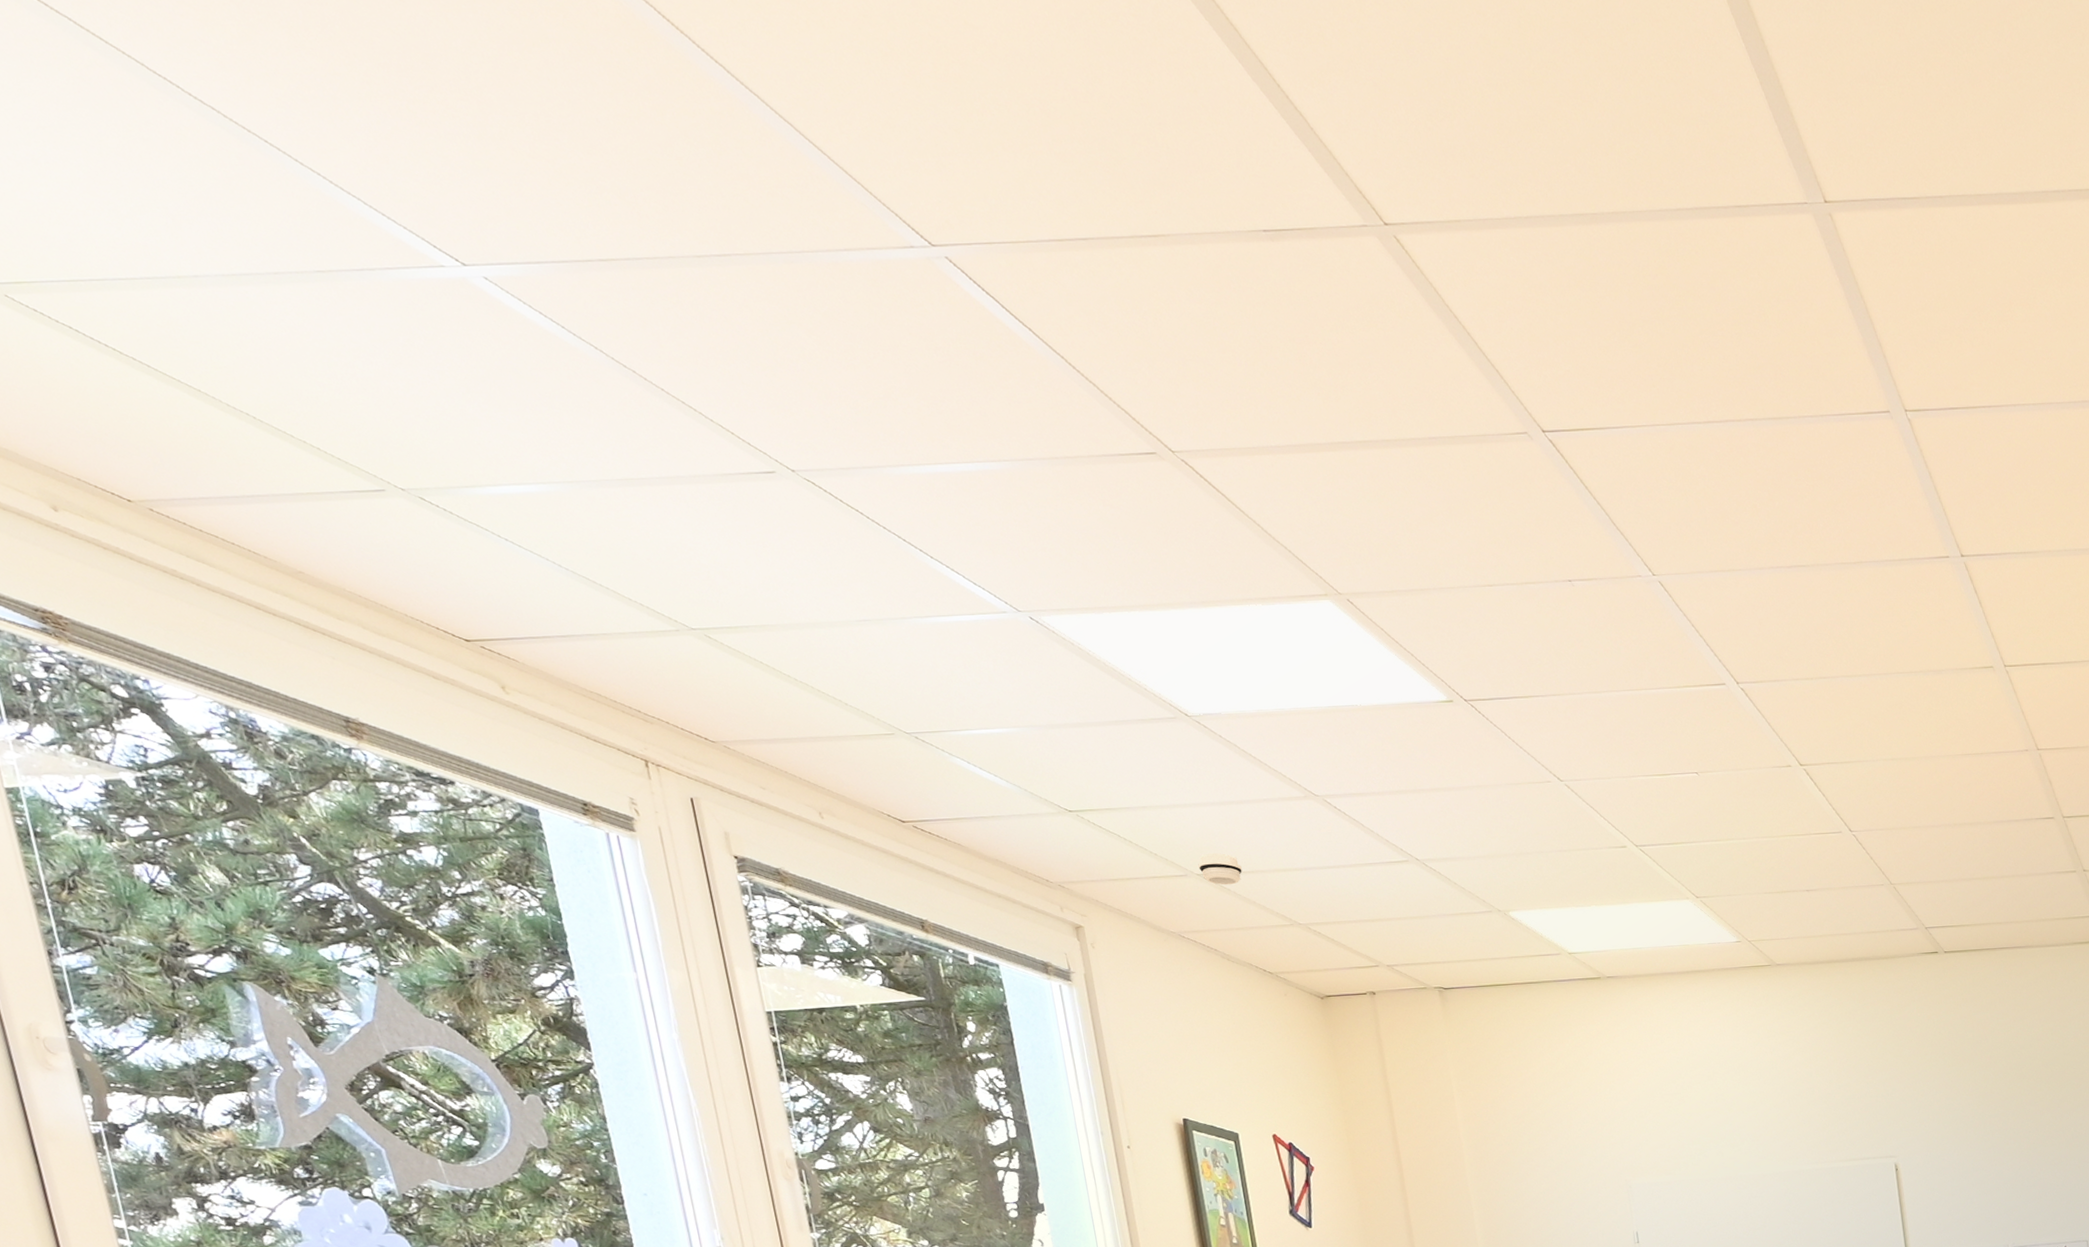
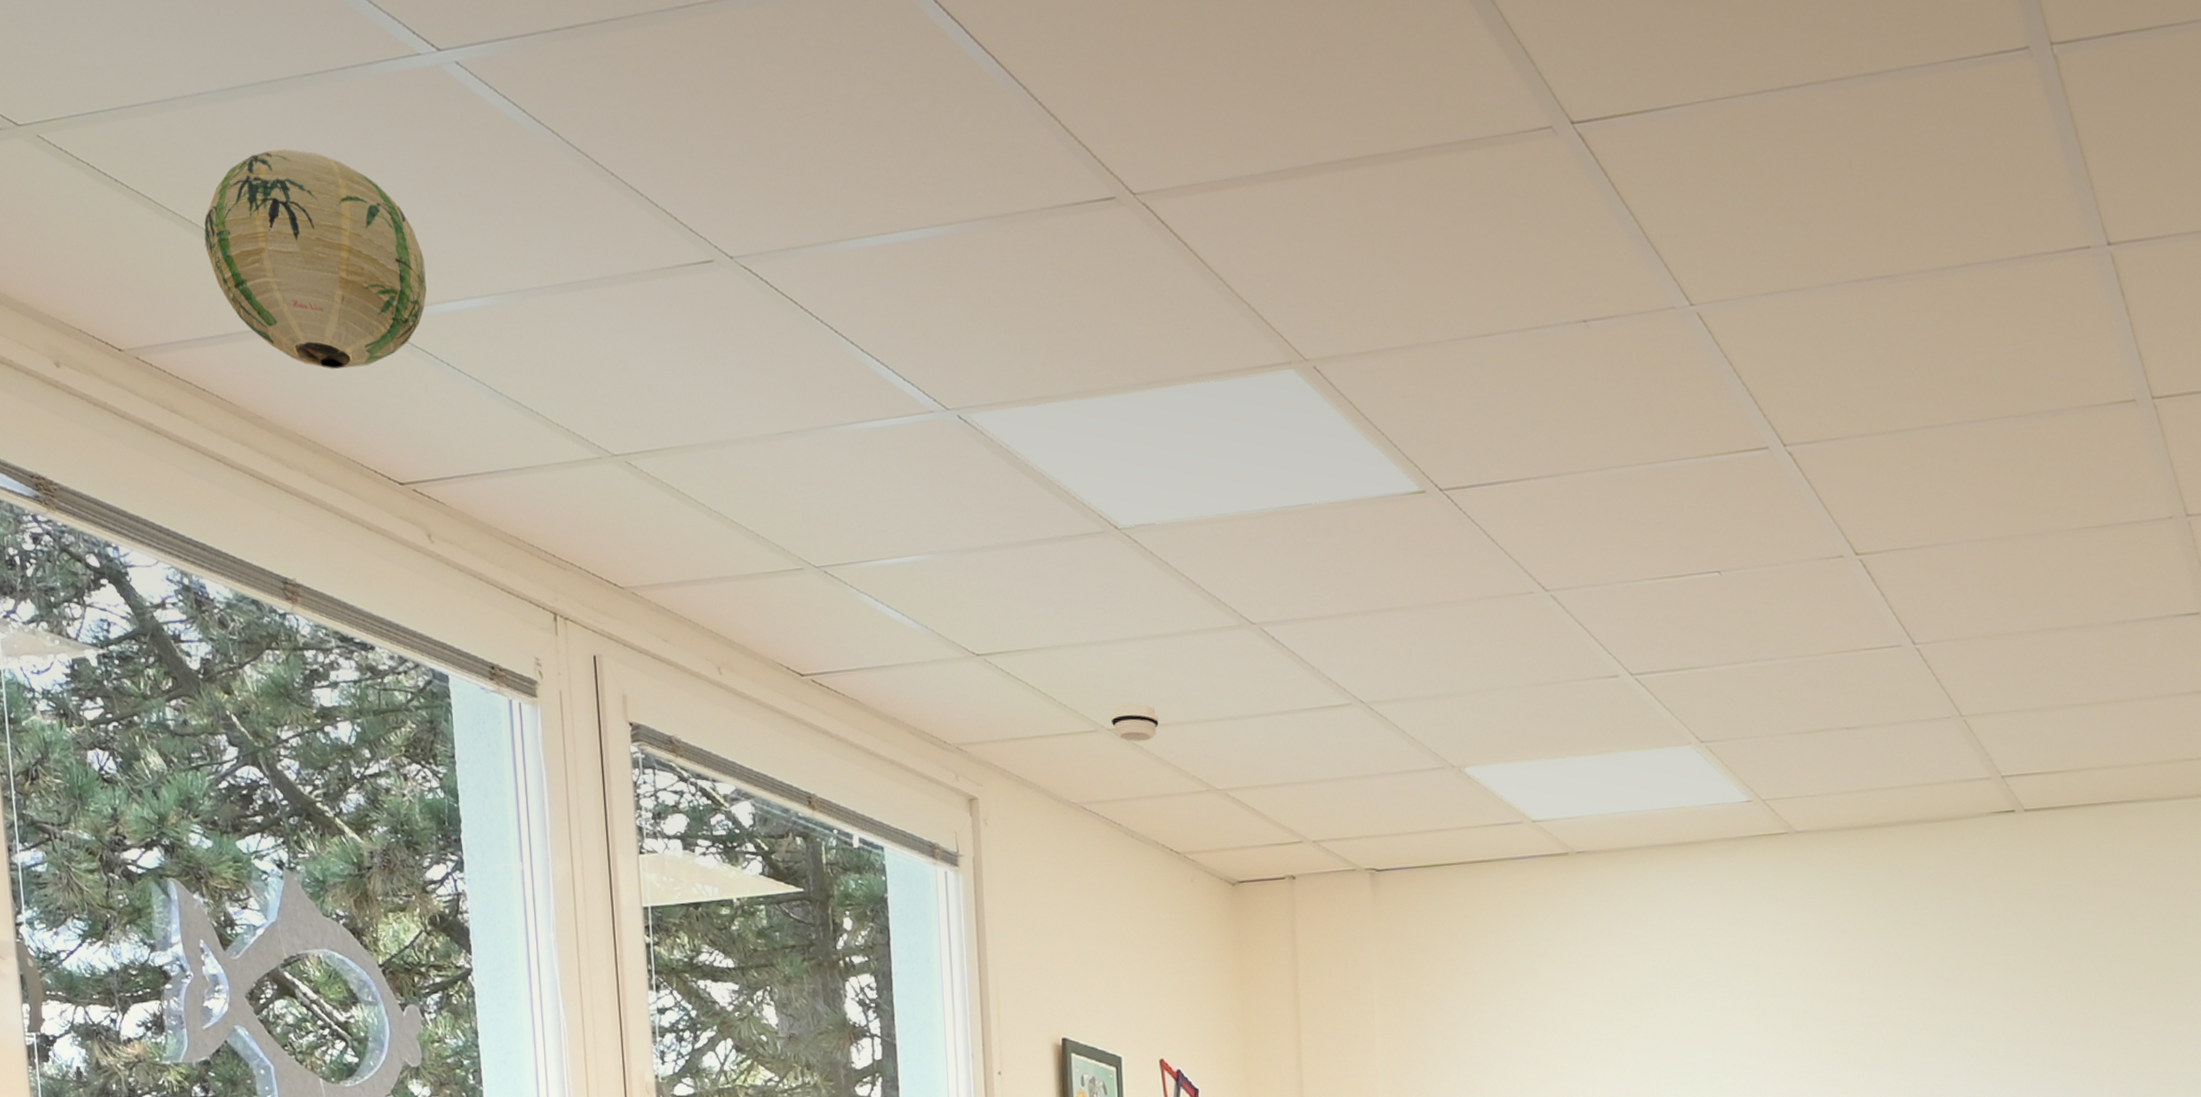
paper lantern: none [215,334,476,536] -> present [204,149,427,369]

